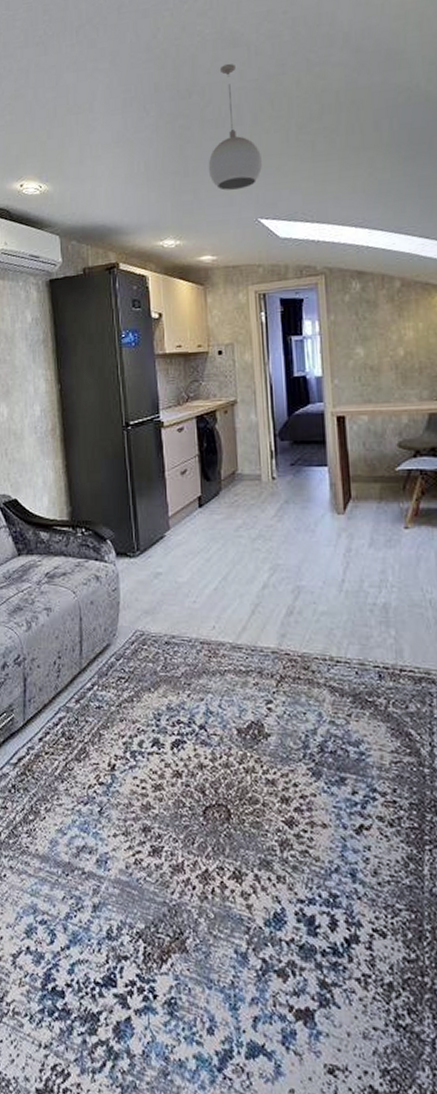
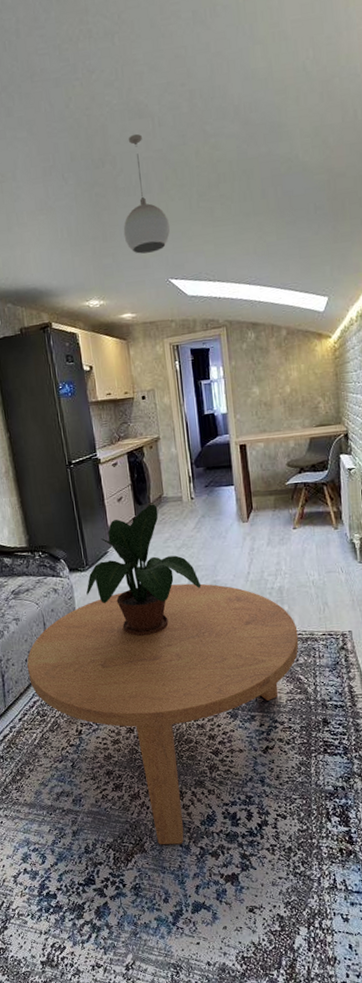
coffee table: none [55,586,410,950] -> present [27,583,299,845]
potted plant: none [135,481,281,648] -> present [86,504,202,636]

